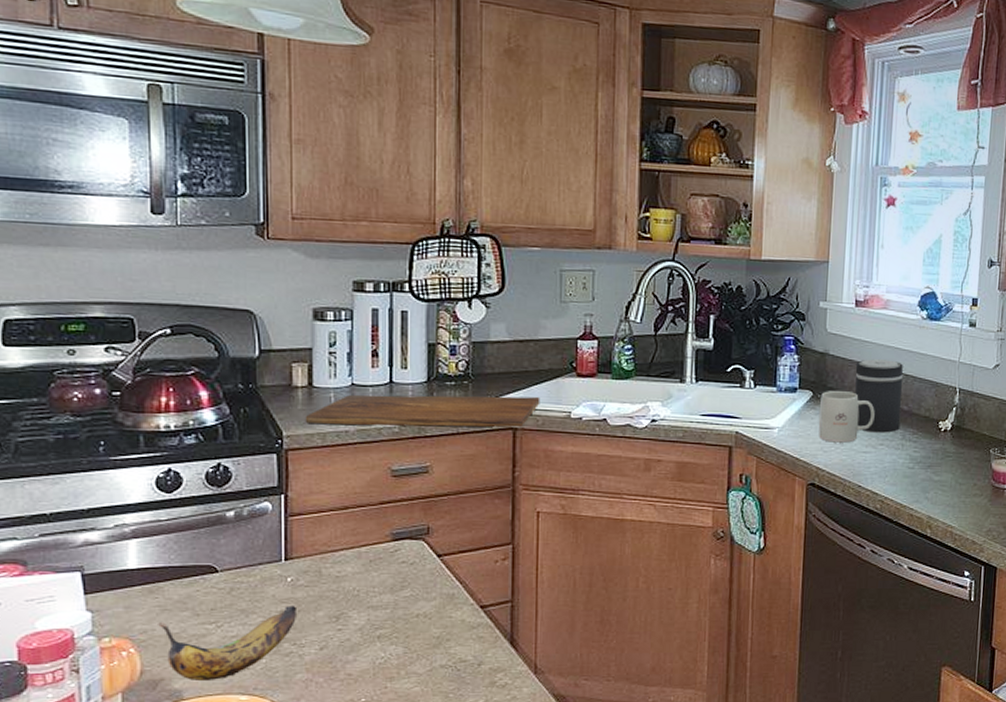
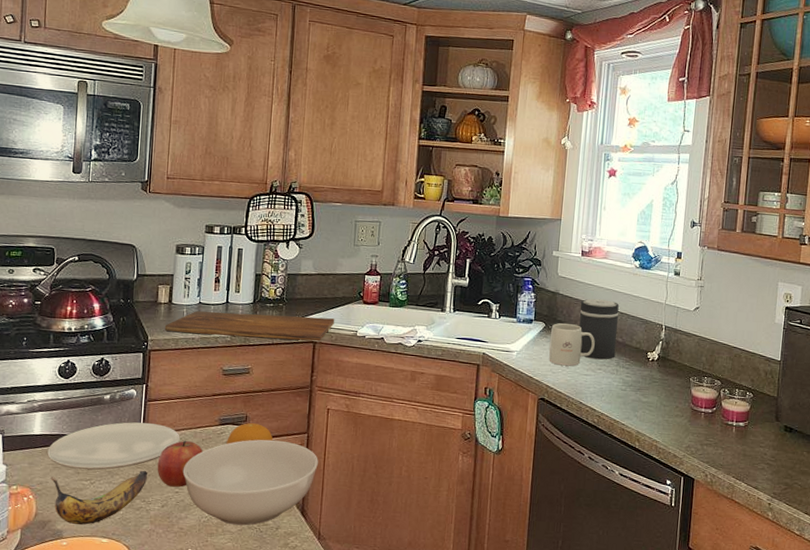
plate: none [150,543,339,610] -> present [47,422,180,470]
fruit: none [309,563,371,623] -> present [157,440,203,487]
bowl: none [345,555,529,665] -> present [182,439,318,526]
fruit: none [403,536,467,565] -> present [226,423,274,444]

